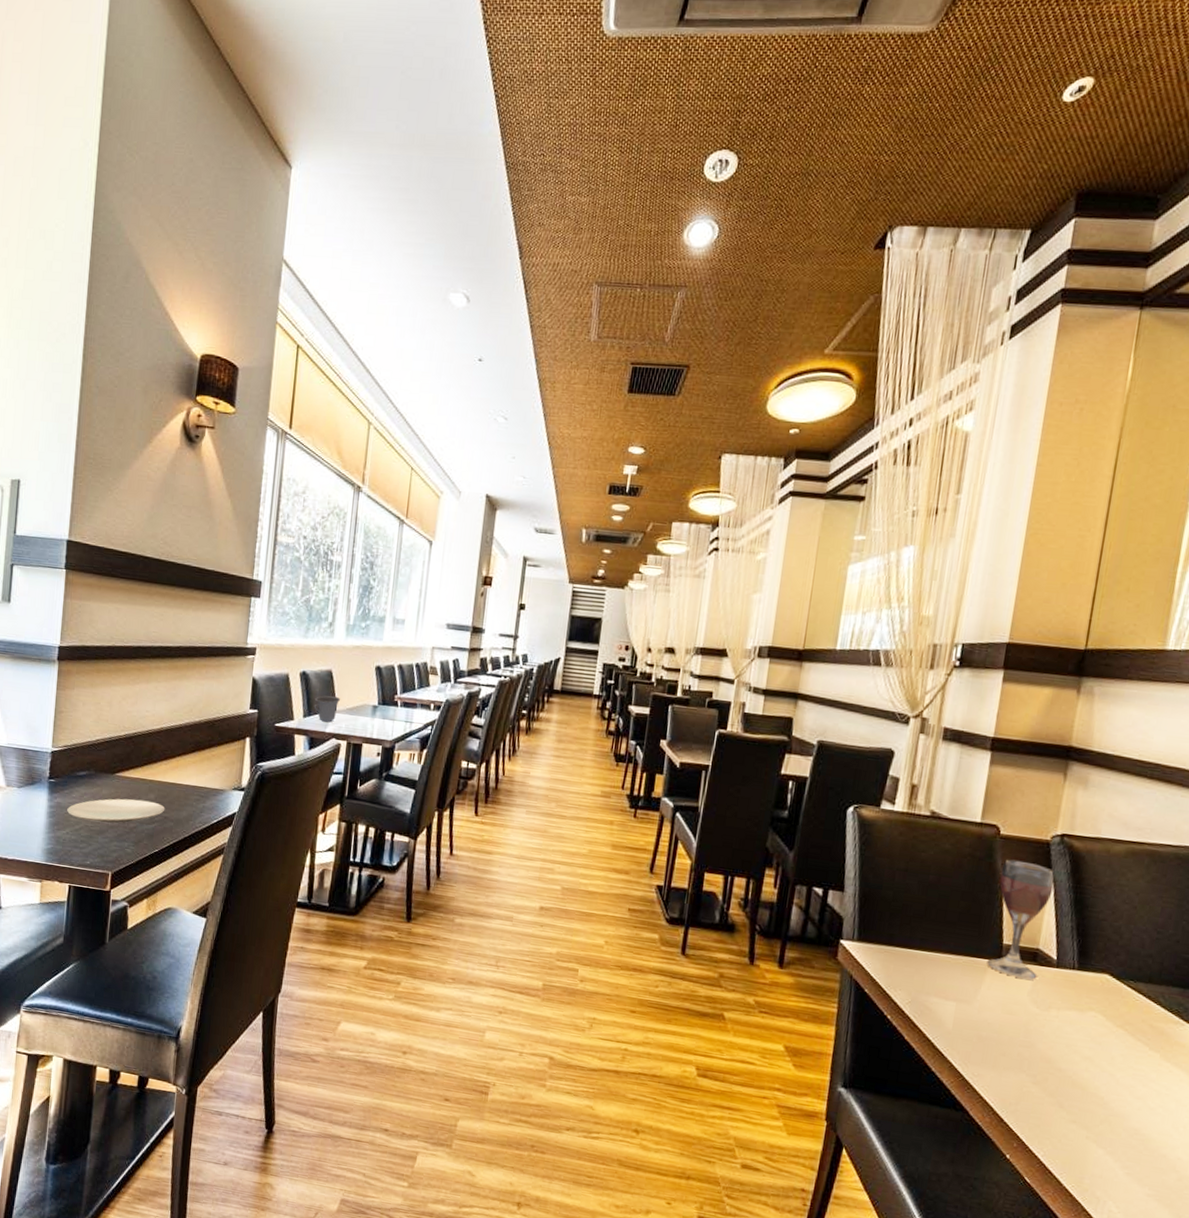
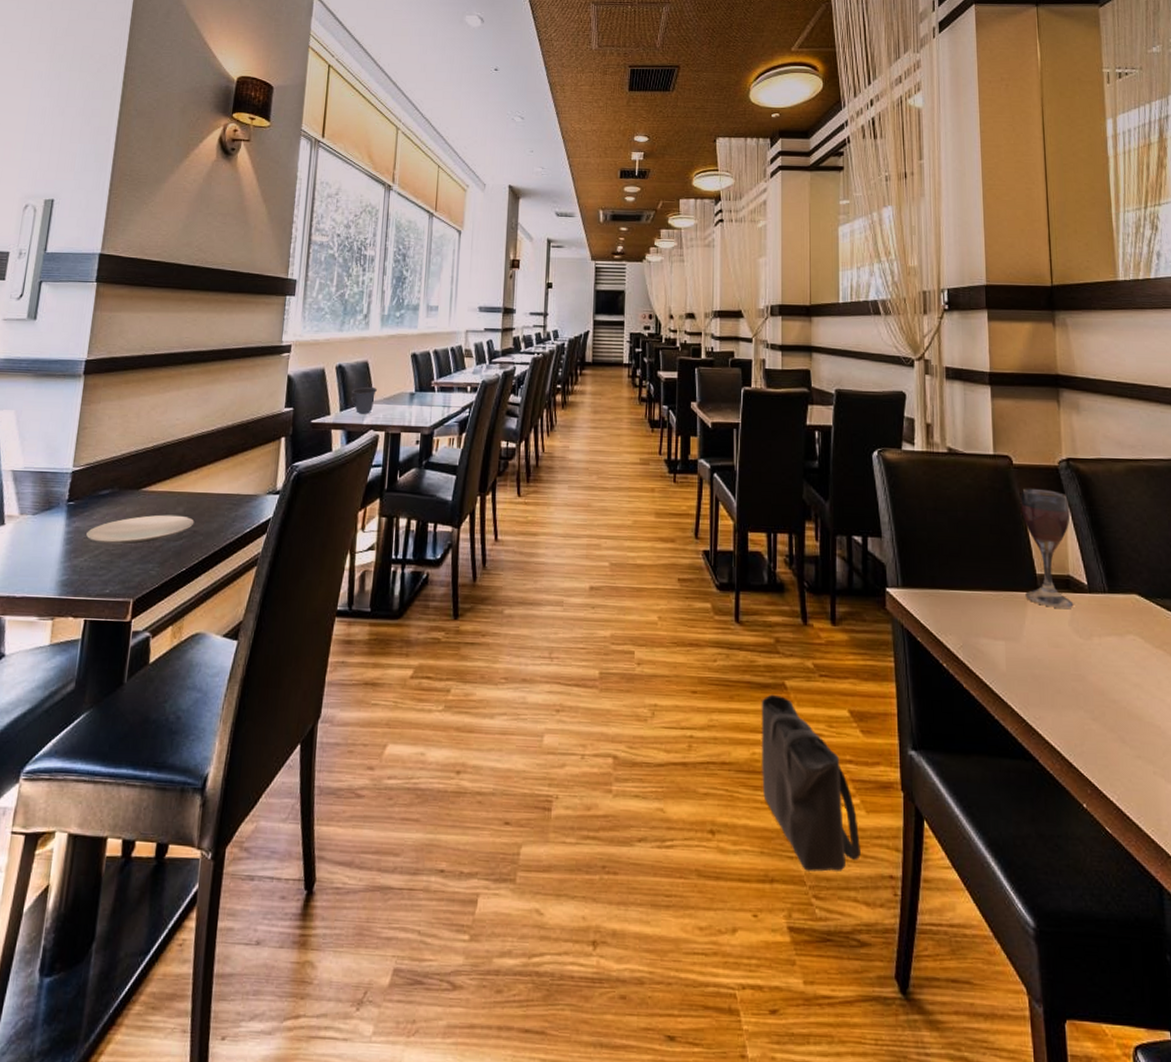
tote bag: none [689,1022,778,1179] -> present [761,694,860,872]

